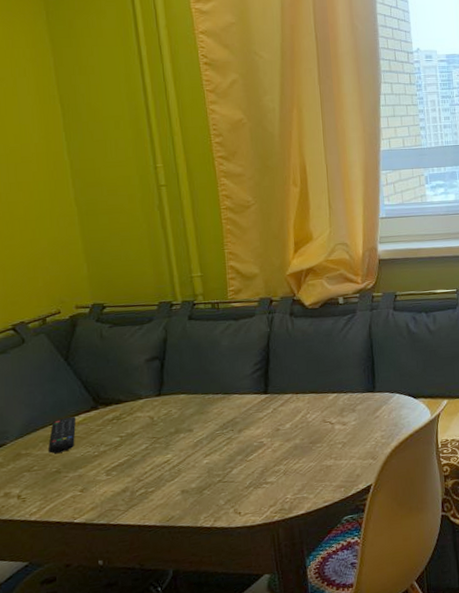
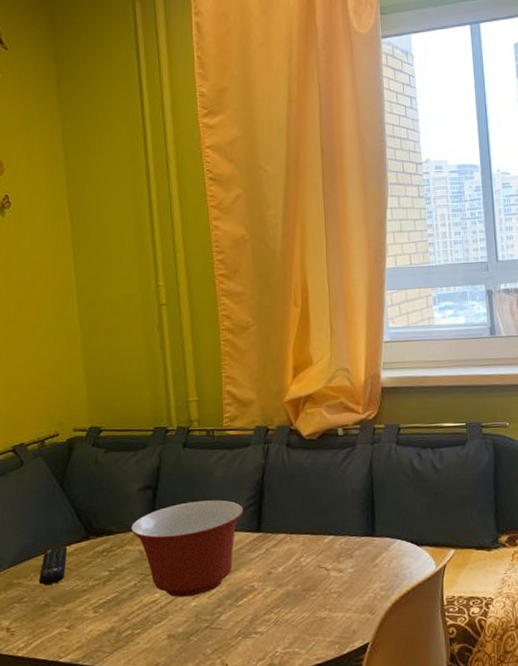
mixing bowl: none [139,366,251,457] -> present [130,500,244,598]

